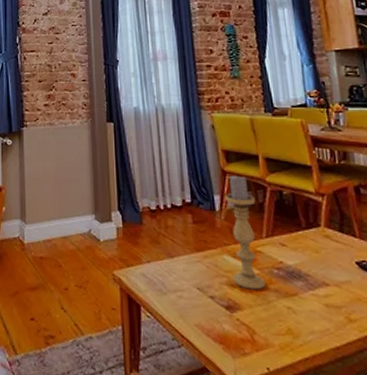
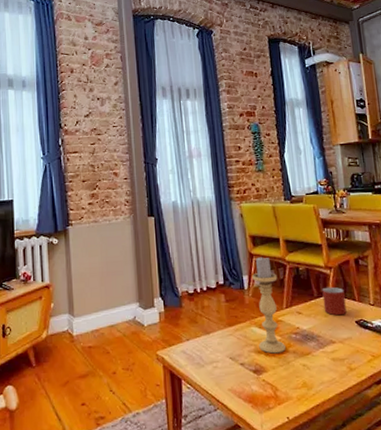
mug: none [311,217,344,253] -> present [322,287,347,316]

